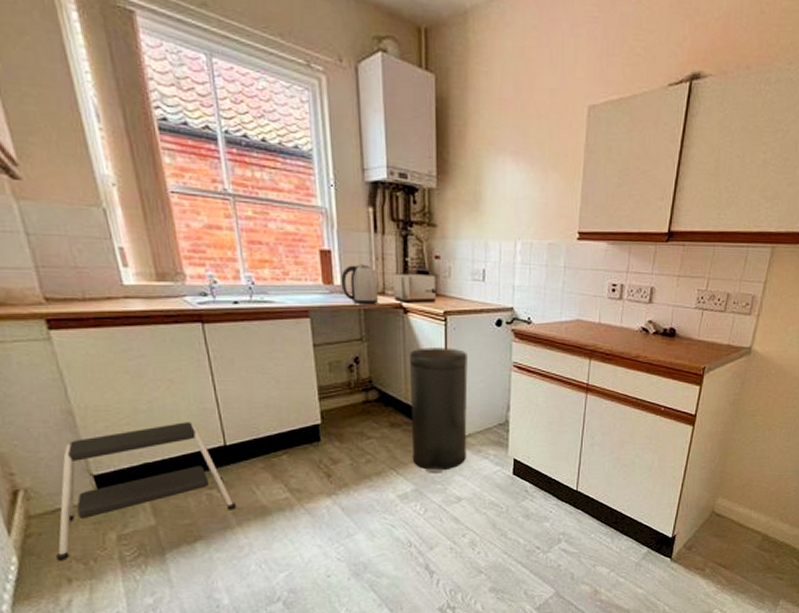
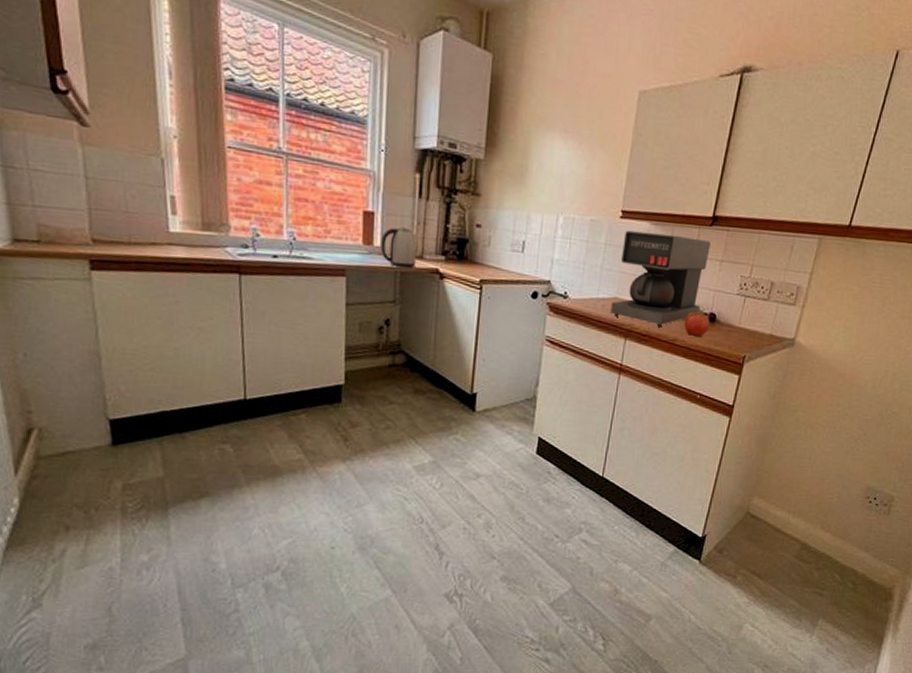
step stool: present [56,422,236,561] -> none [58,372,247,507]
toaster: present [392,272,437,303] -> none [430,238,476,270]
pedal bin: present [408,347,468,472] -> none [433,314,500,445]
coffee maker: none [574,252,667,346] -> present [610,230,711,327]
fruit: none [645,326,671,351] -> present [684,311,710,336]

